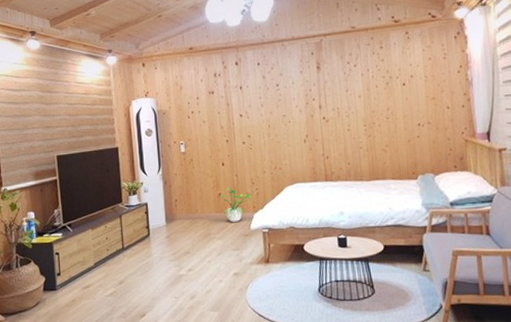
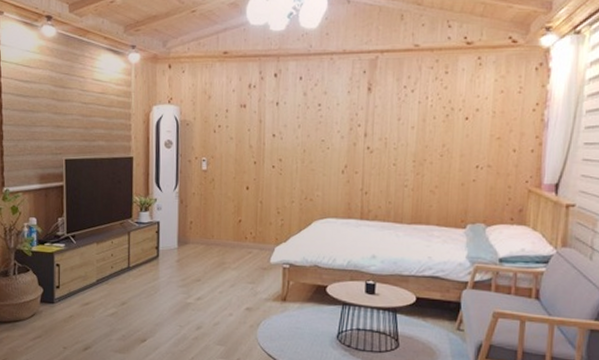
potted plant: present [220,184,256,222] -> none [240,212,281,253]

